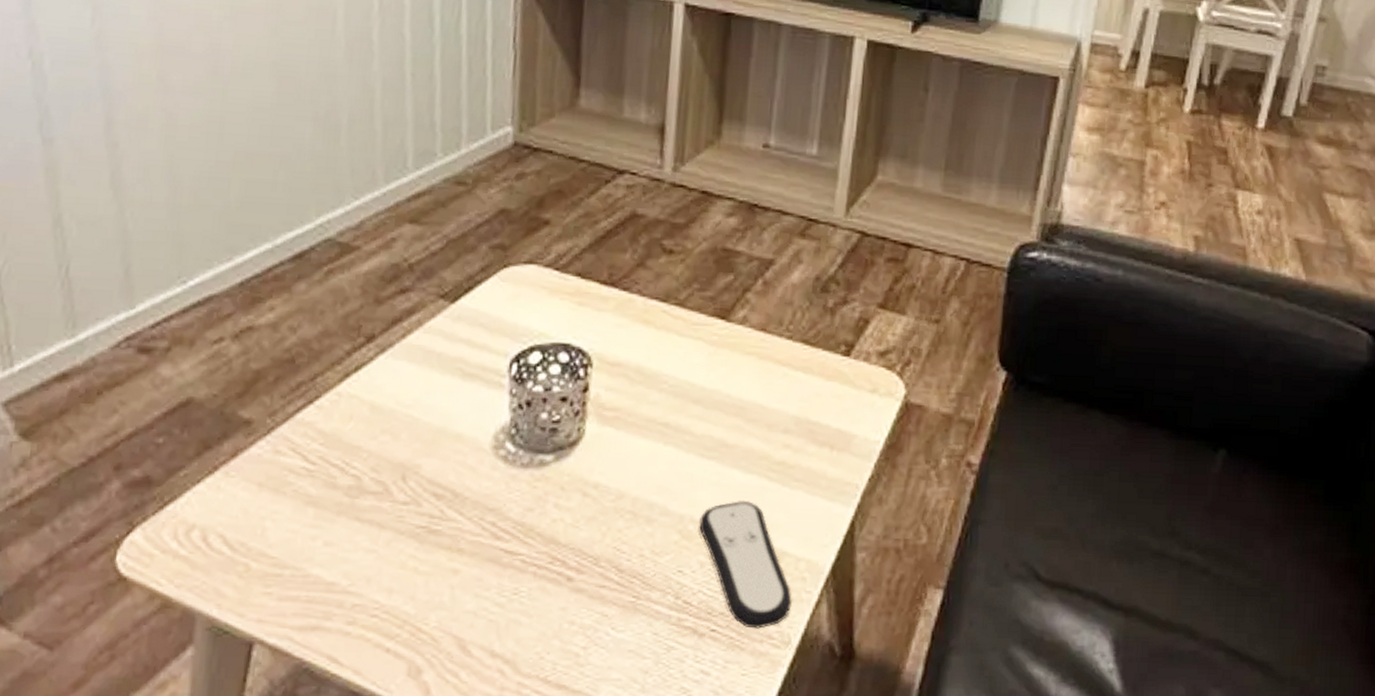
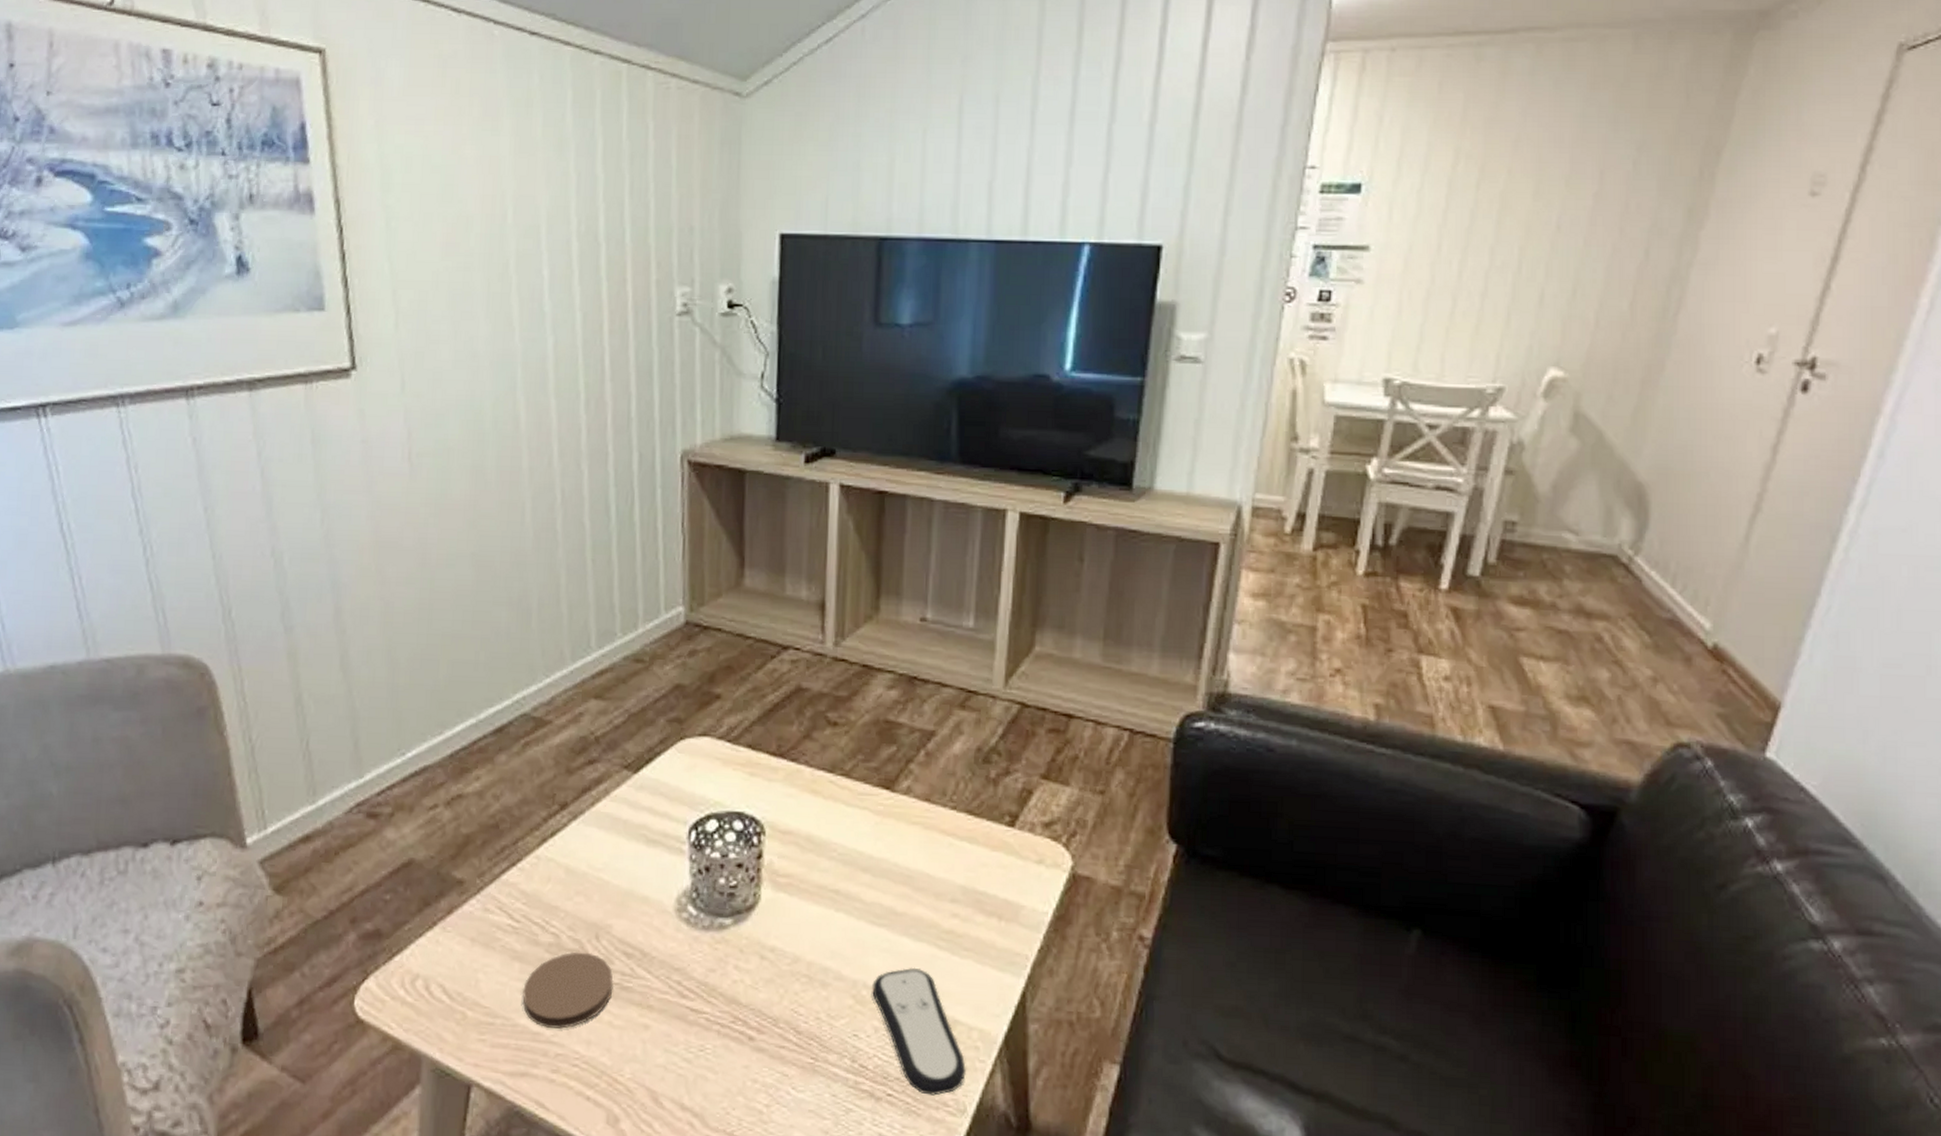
coaster: none [316,494,421,577] -> present [522,951,614,1029]

